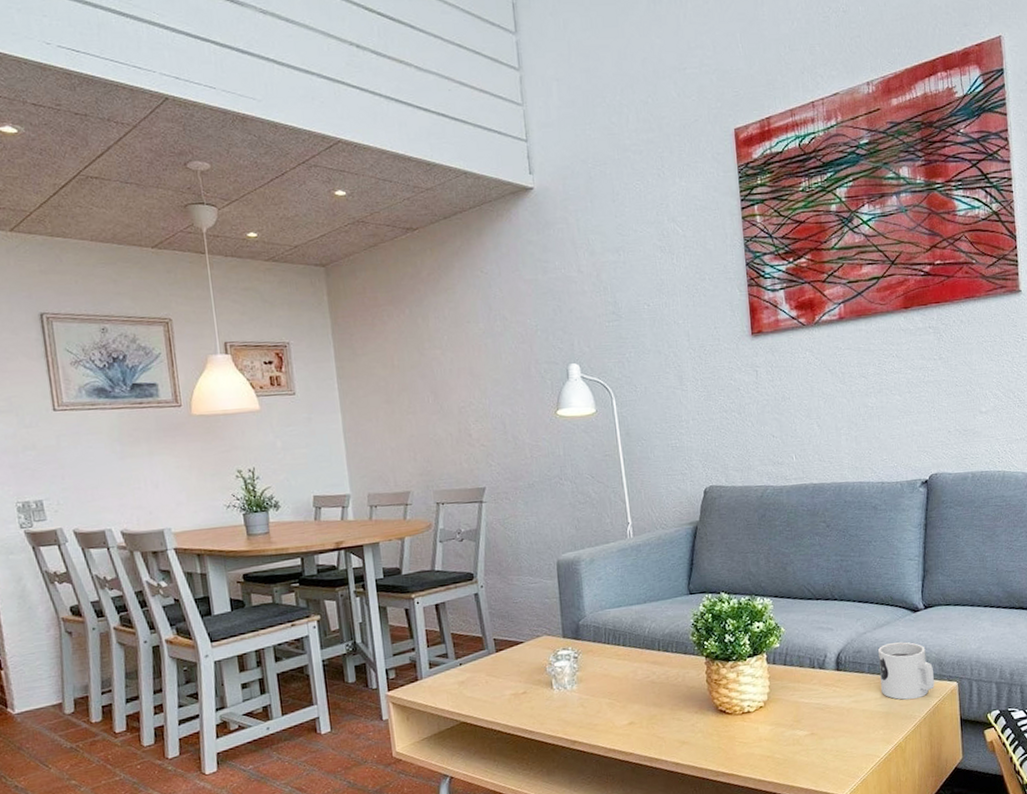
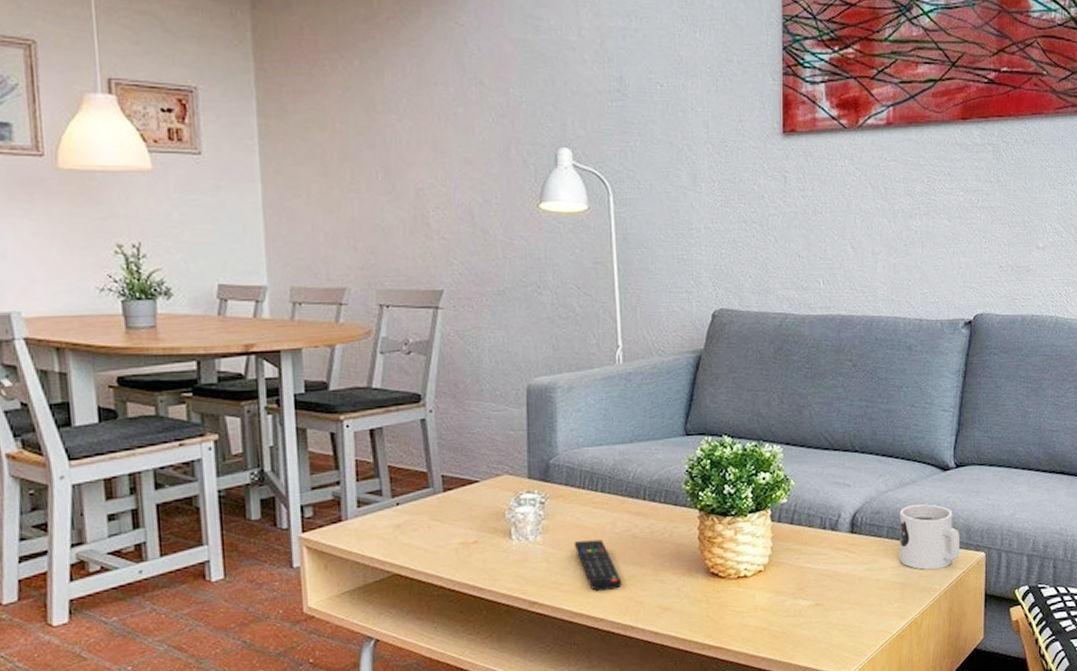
remote control: none [603,686,646,731] -> present [573,539,622,592]

